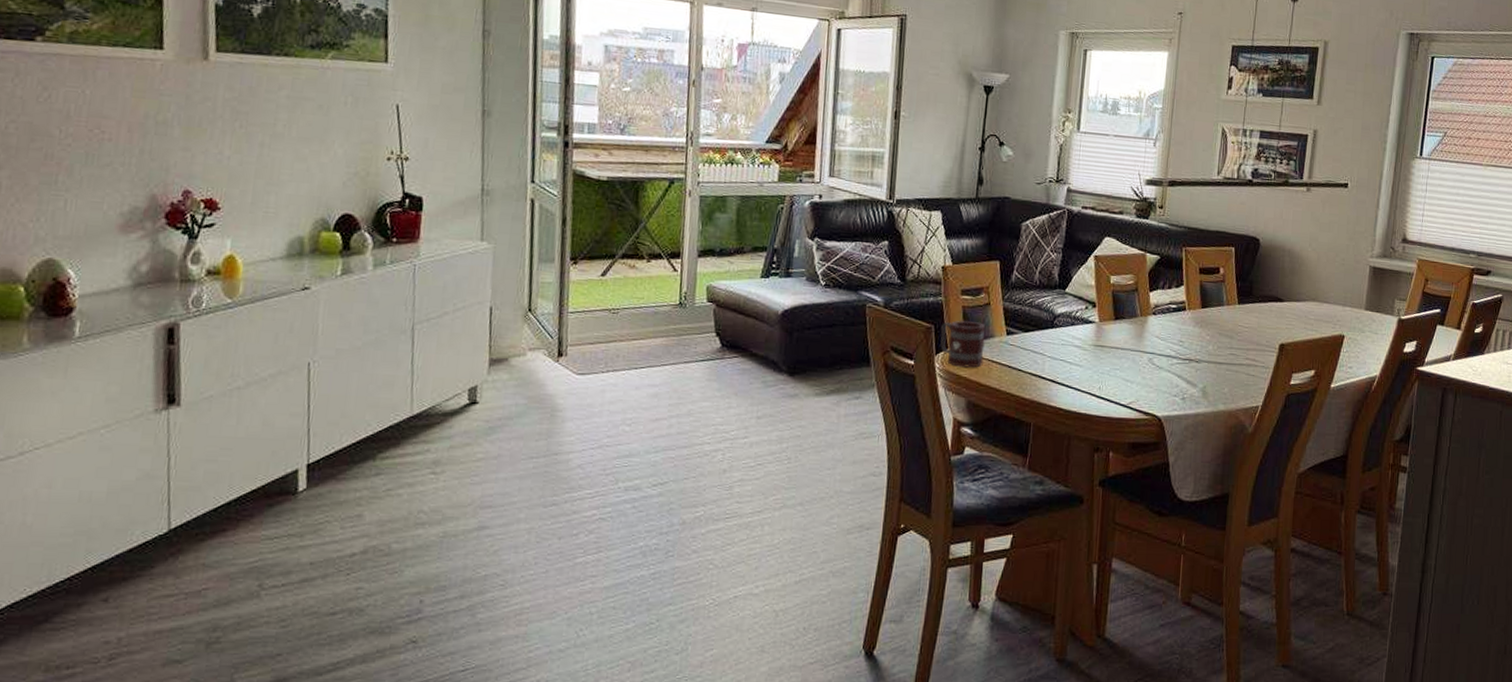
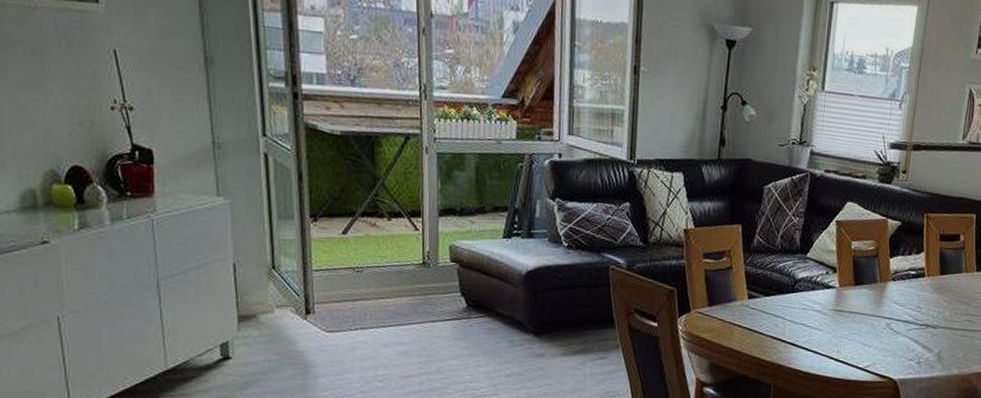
mug: present [940,320,986,368] -> none [683,283,728,330]

